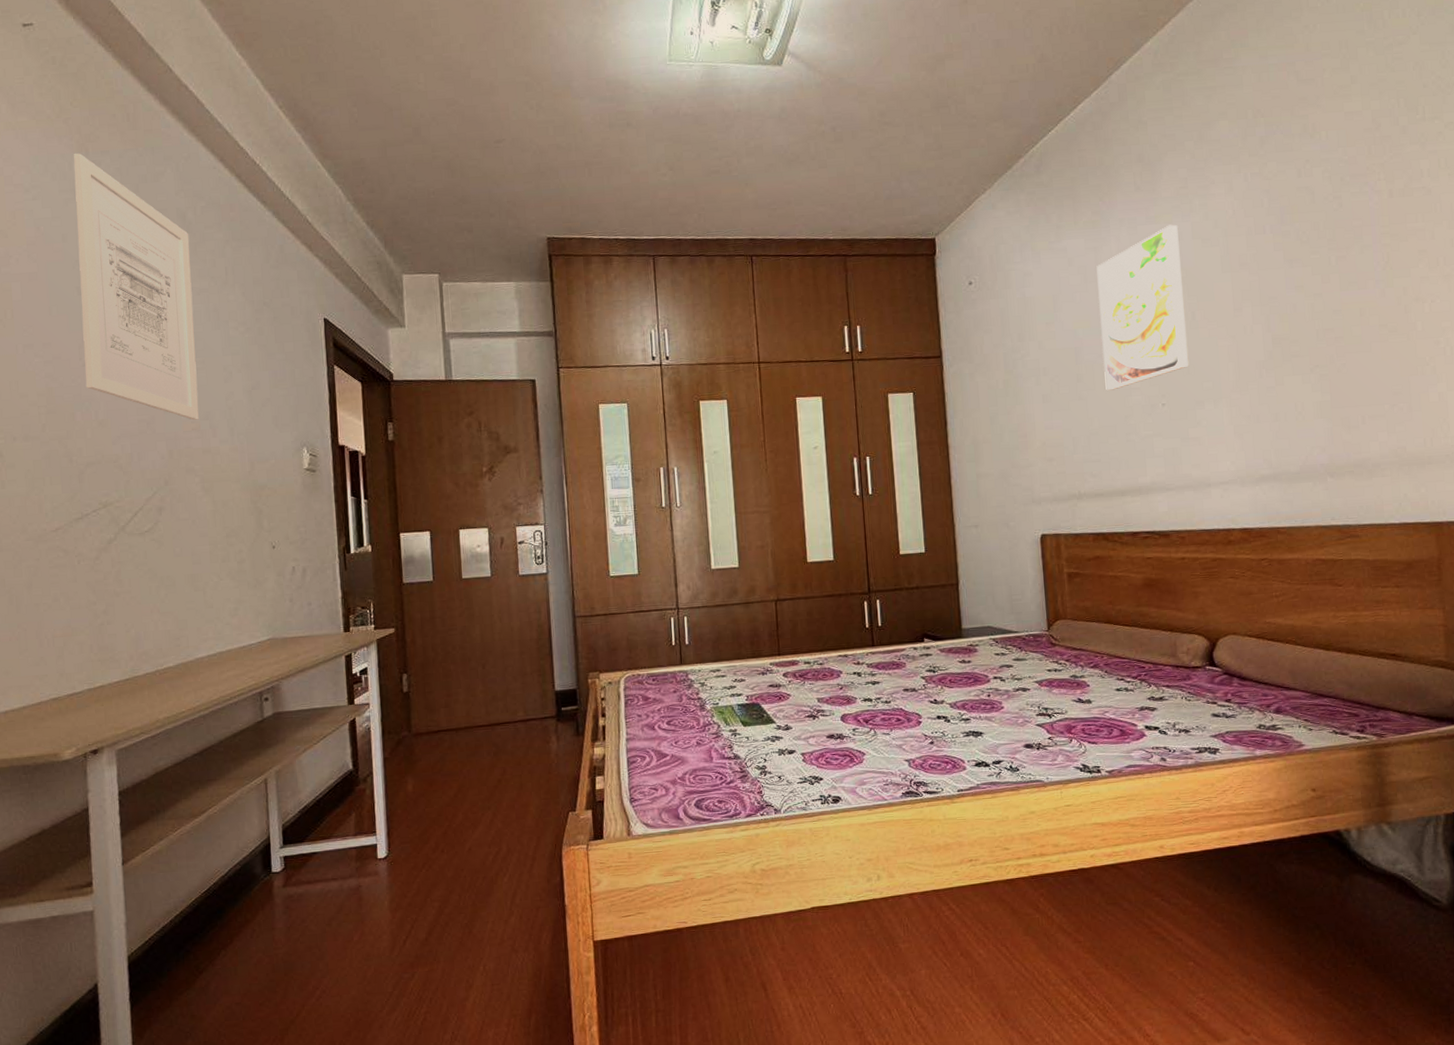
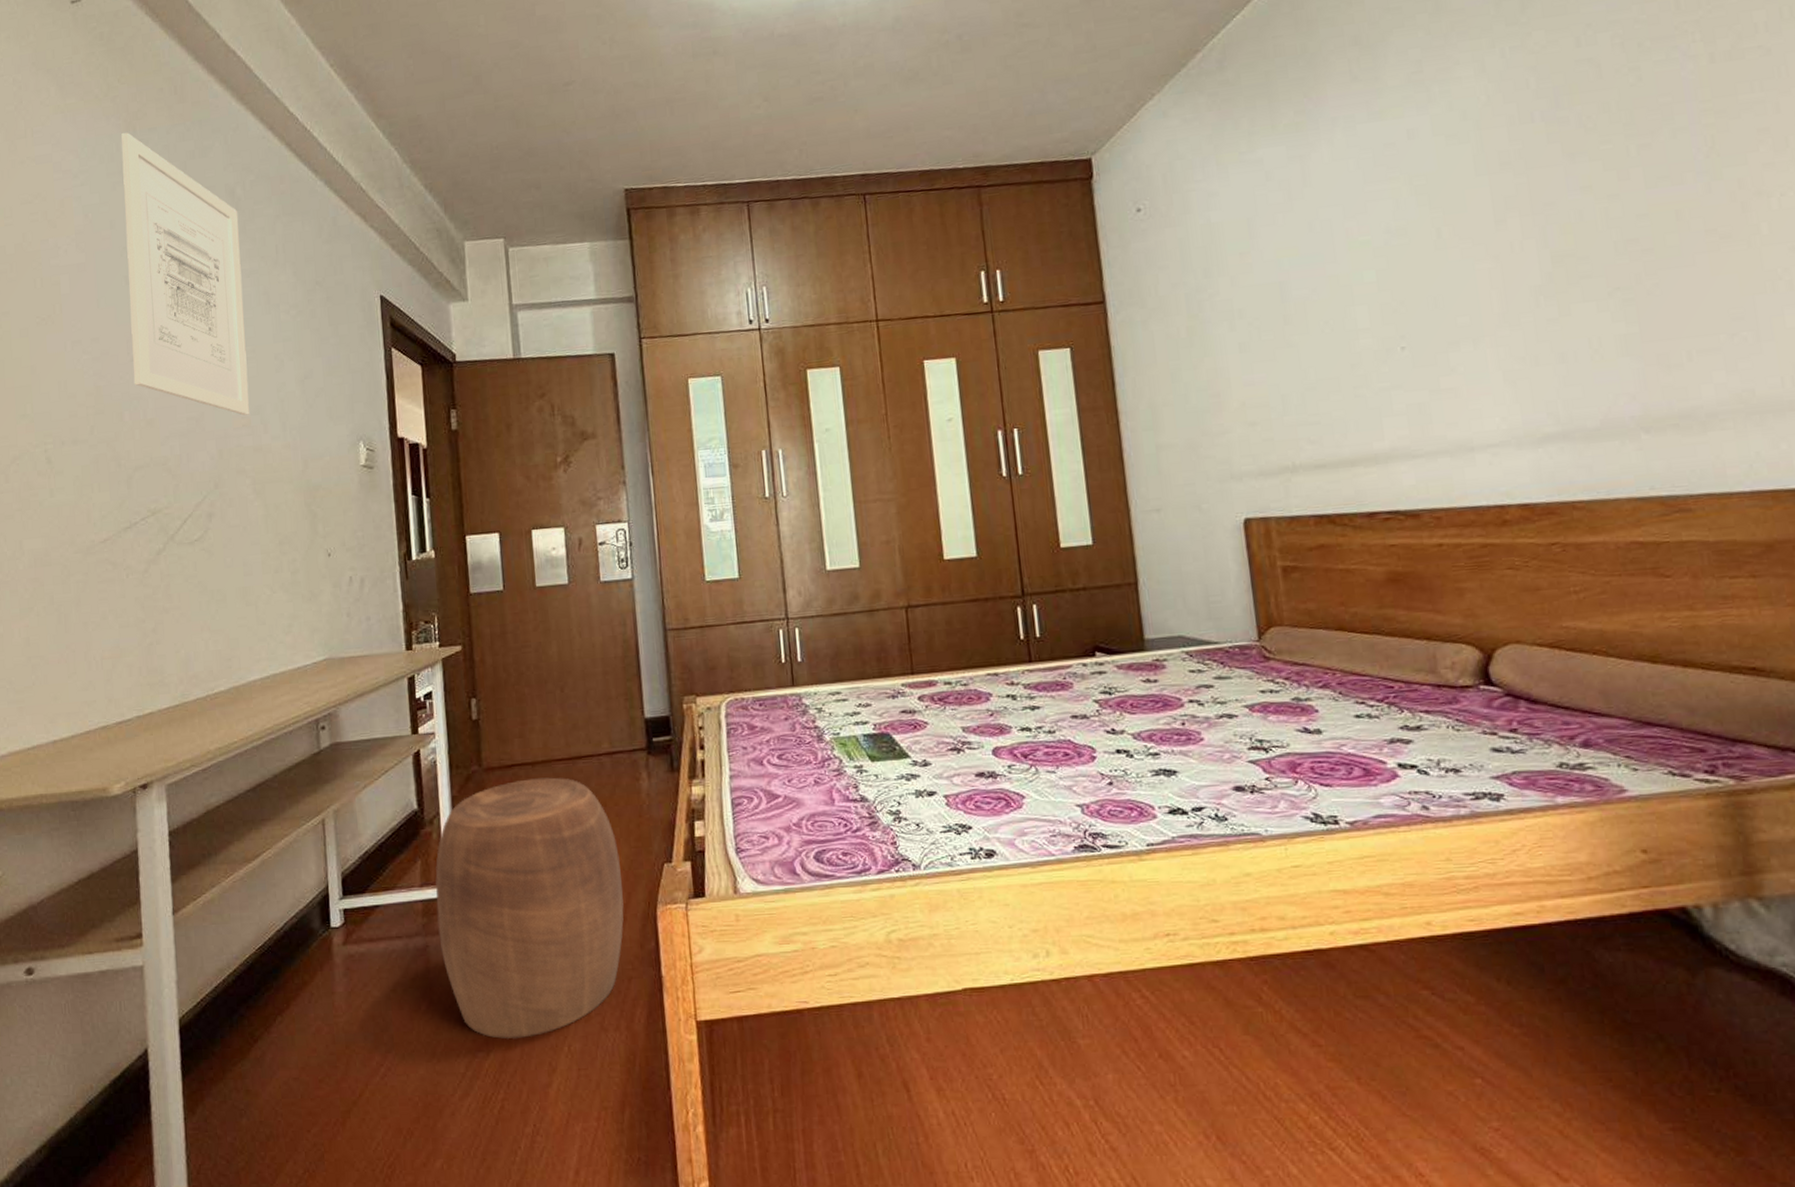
stool: none [368,741,534,962] -> present [435,777,624,1040]
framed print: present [1096,224,1189,391] -> none [1303,119,1436,334]

